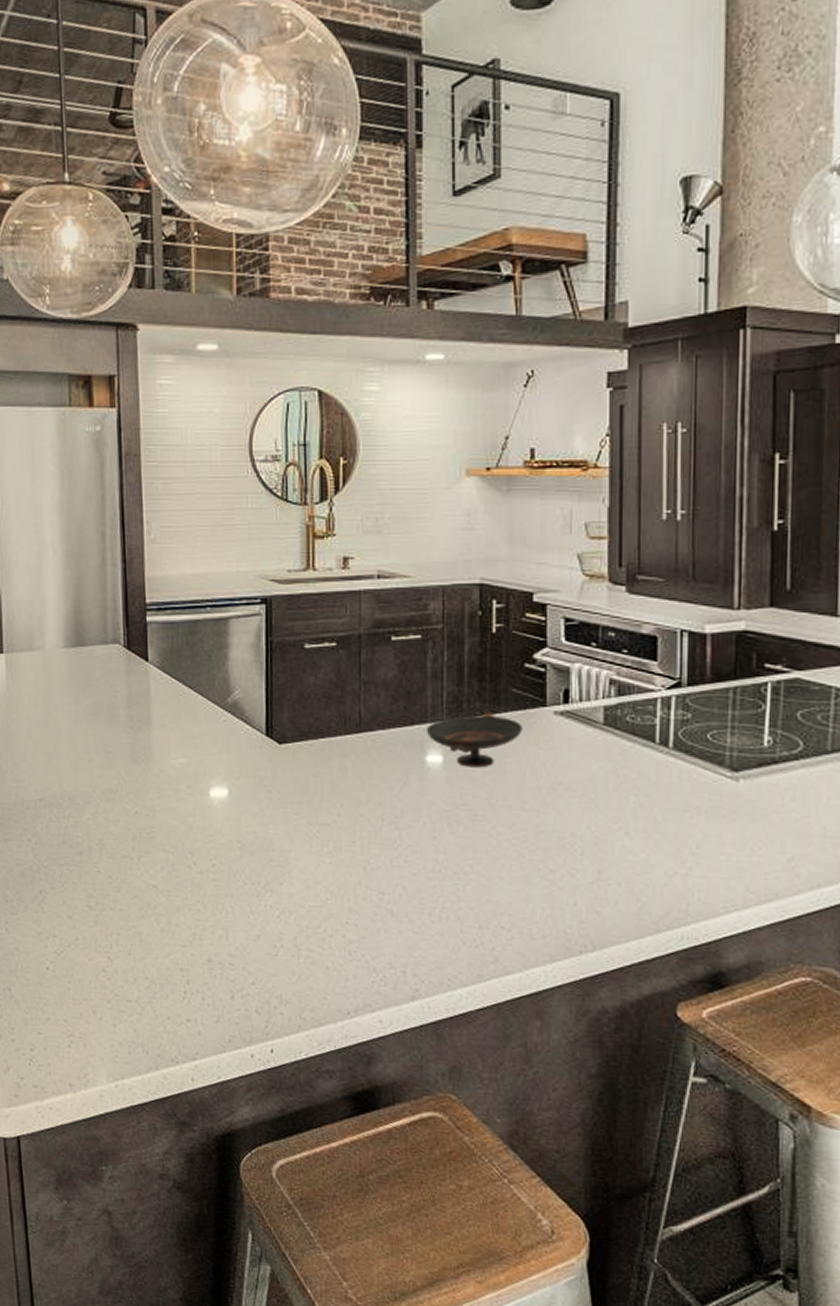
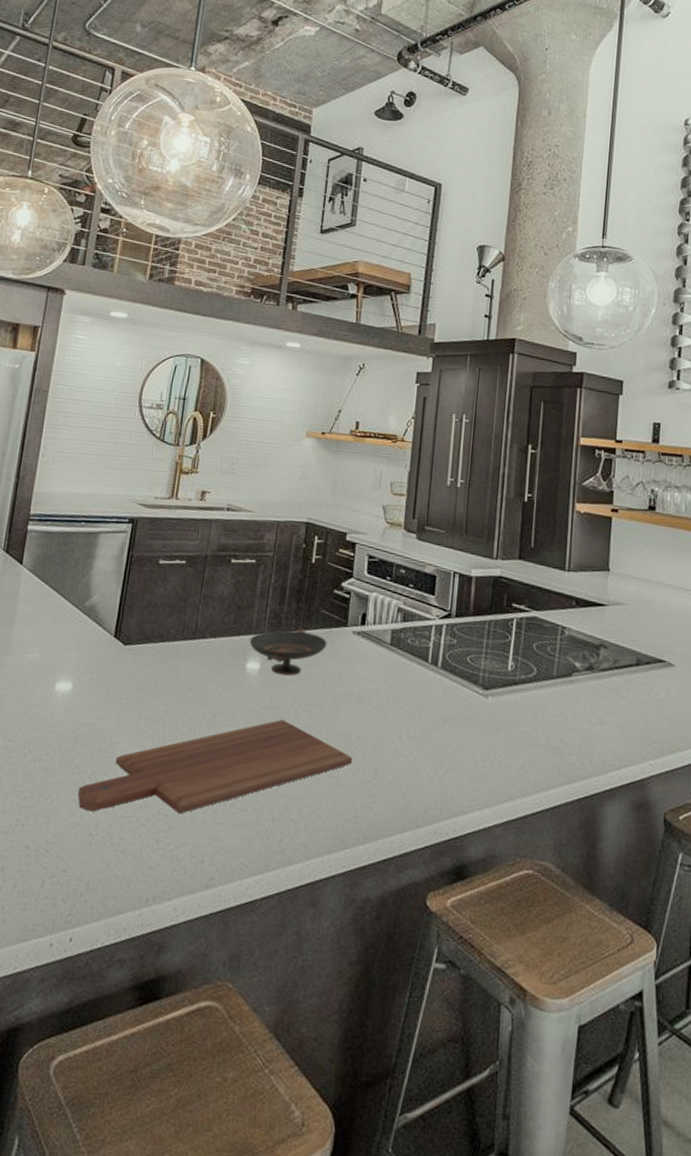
cutting board: none [253,817,570,924] -> present [77,719,353,814]

